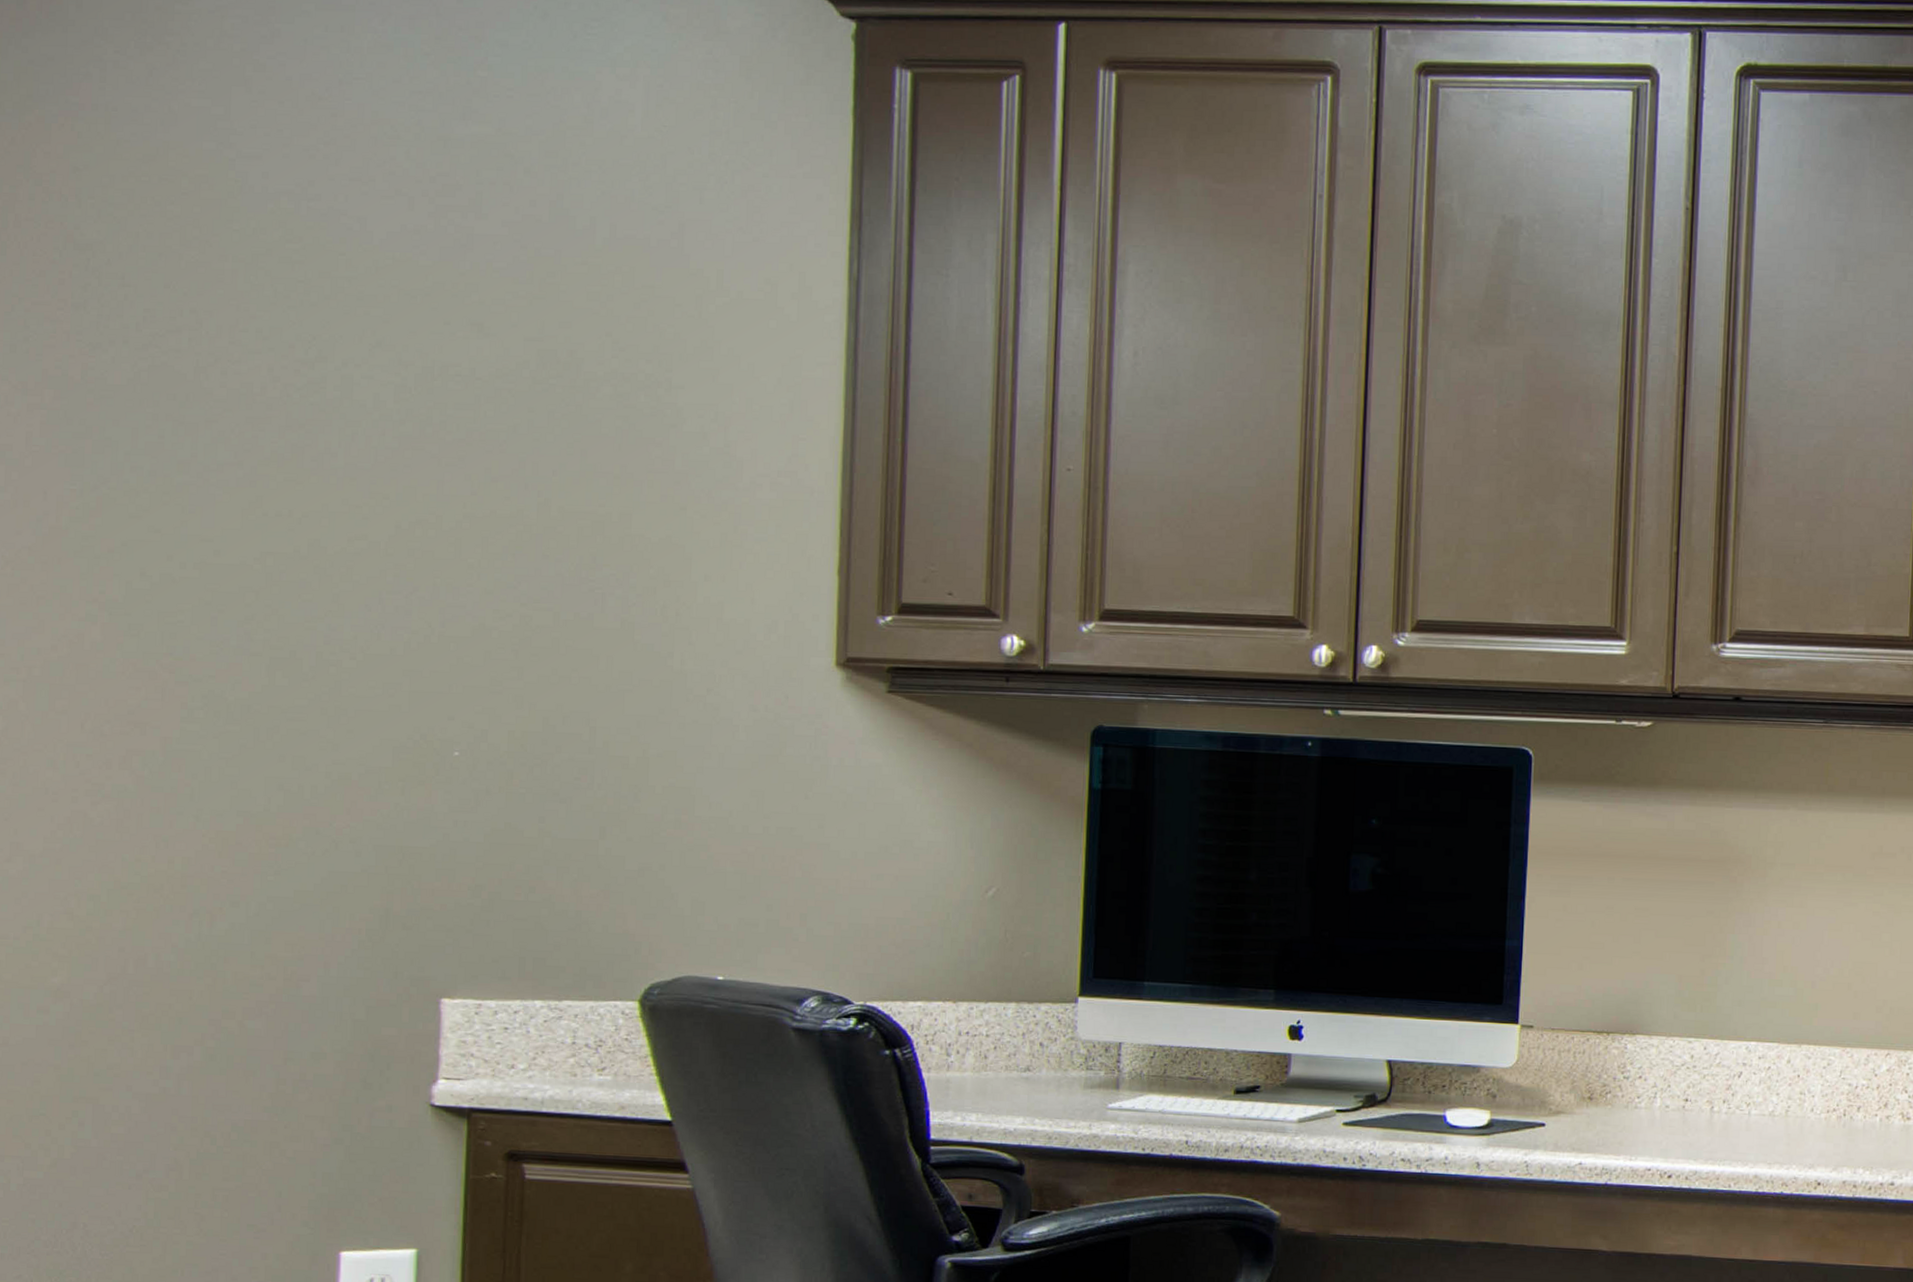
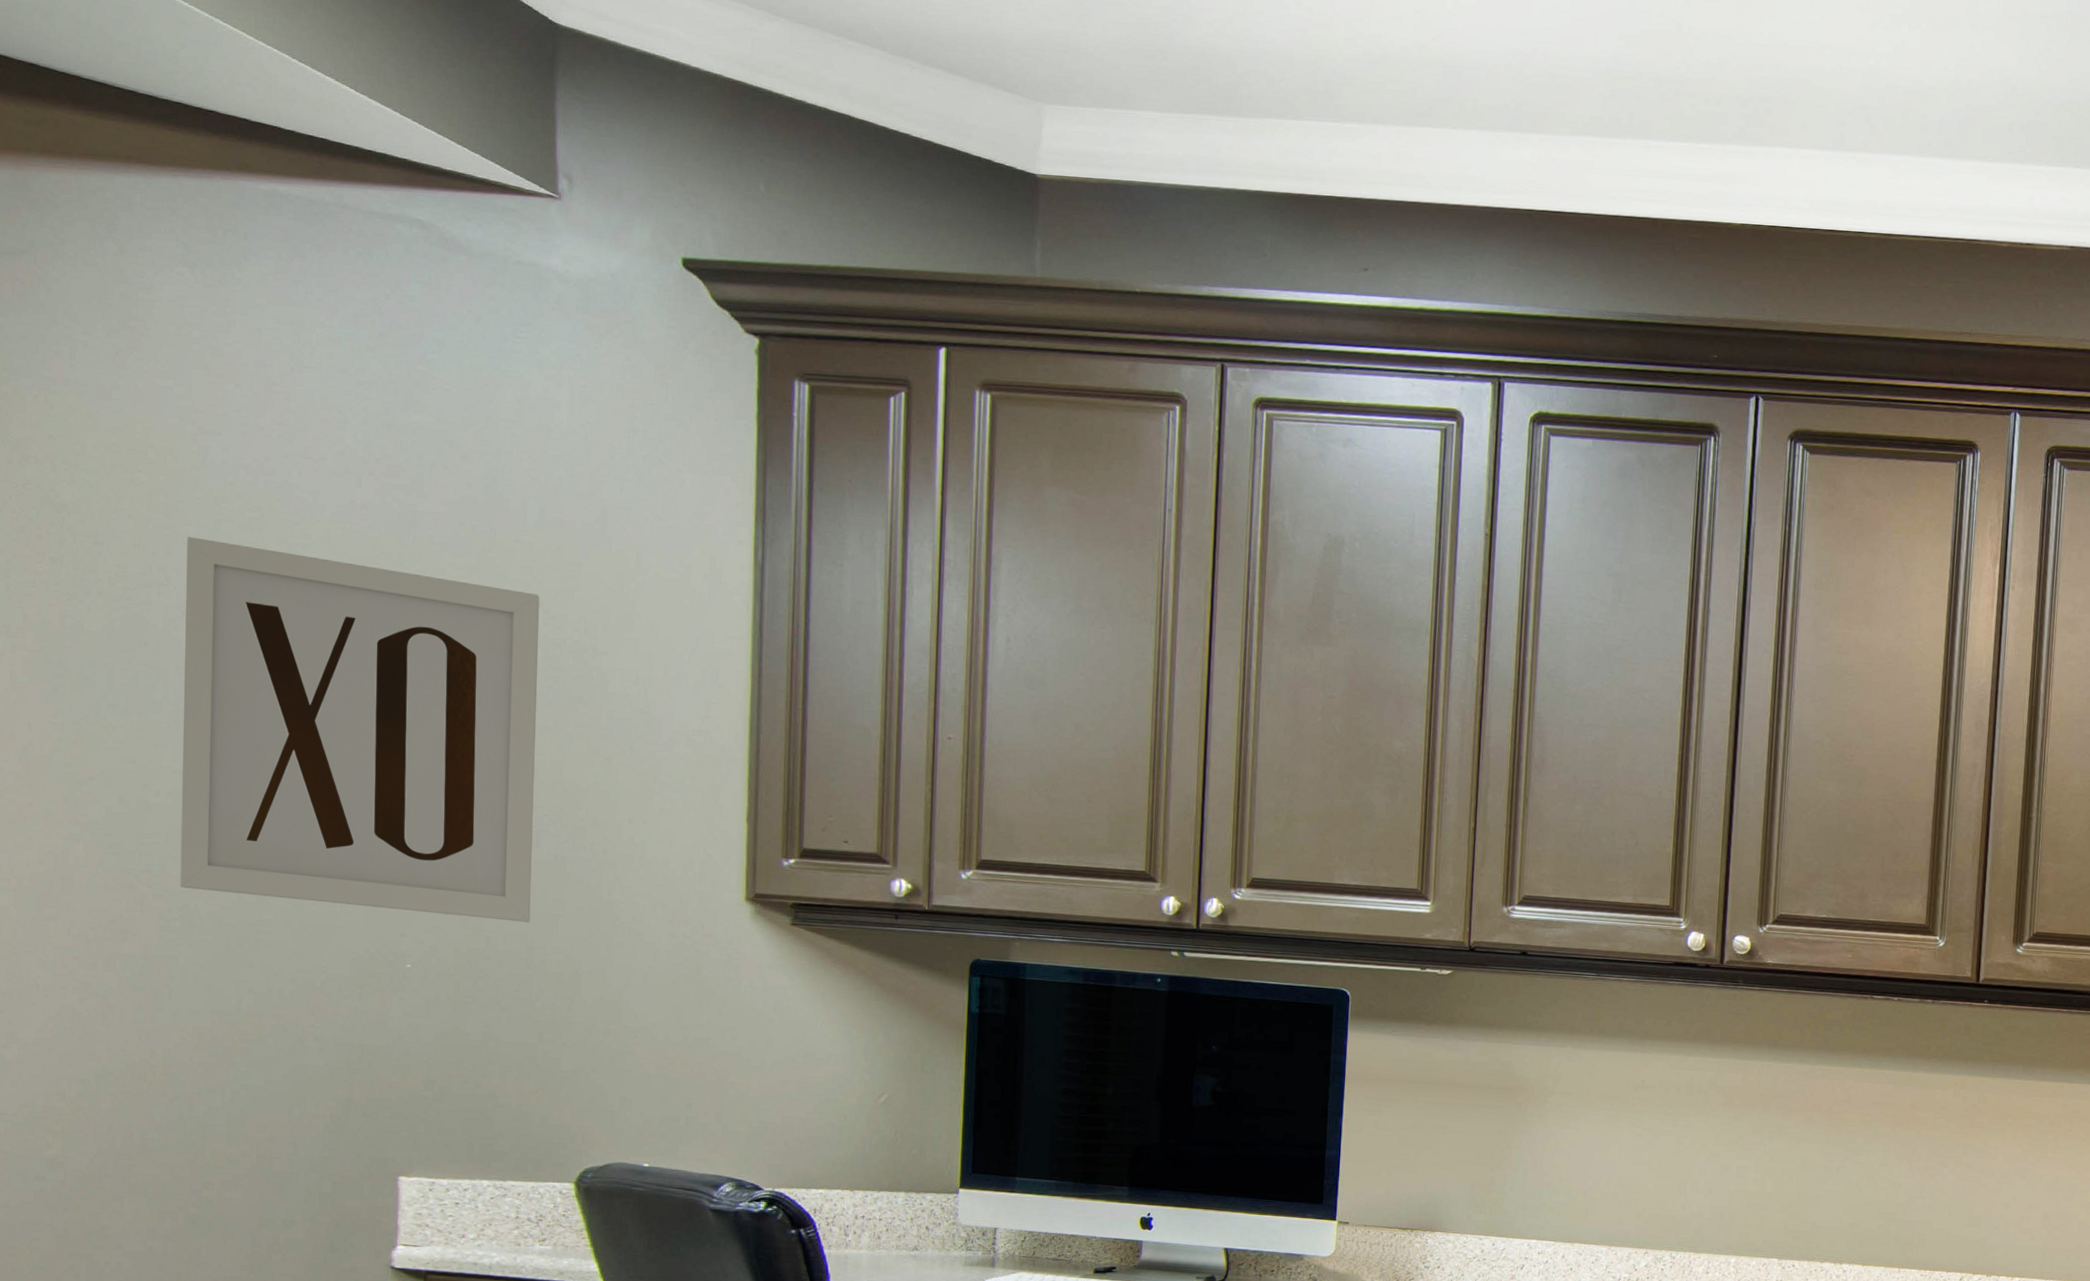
wall art: none [205,274,609,699] -> present [180,537,540,922]

